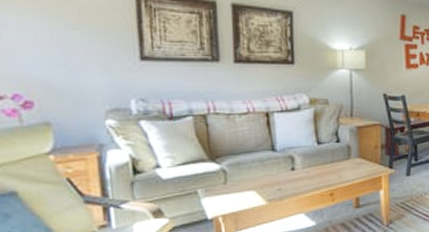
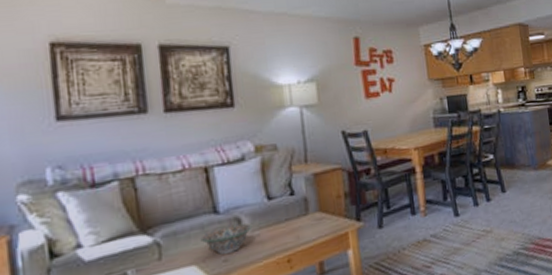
decorative bowl: none [259,161,303,184] -> present [200,223,253,254]

